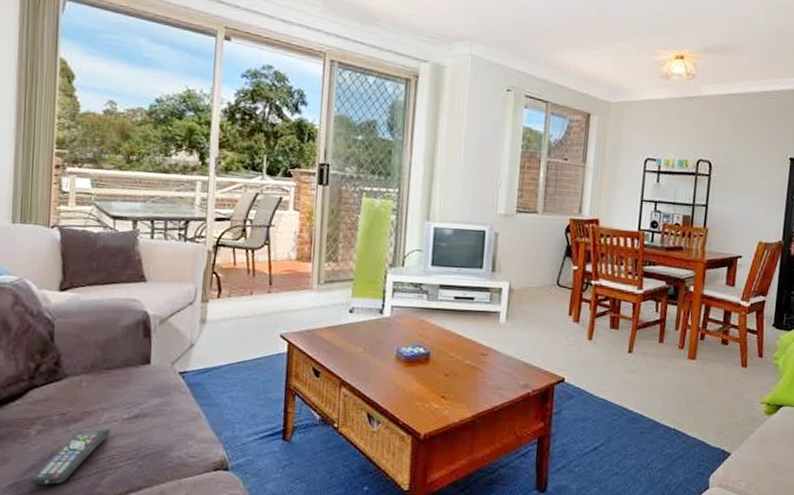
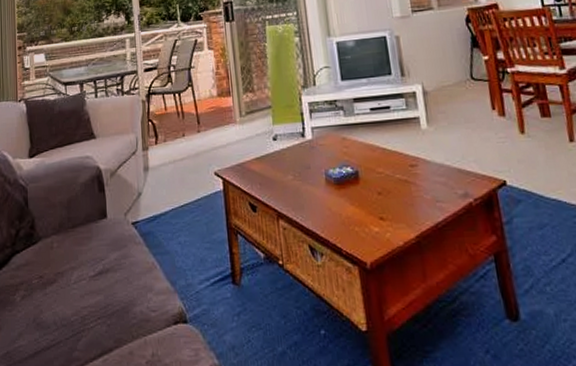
remote control: present [29,428,111,485] -> none [18,288,81,352]

